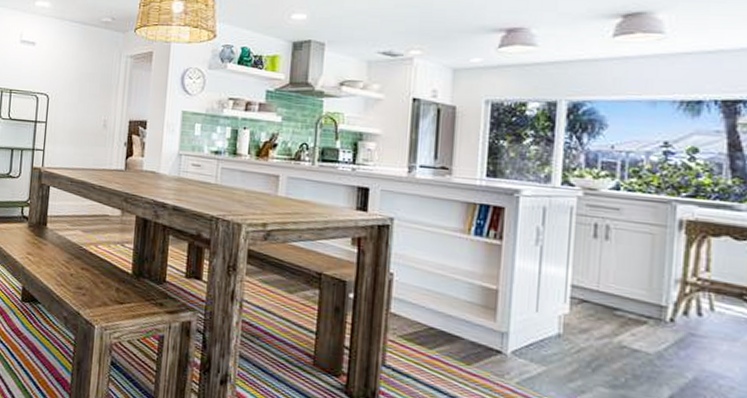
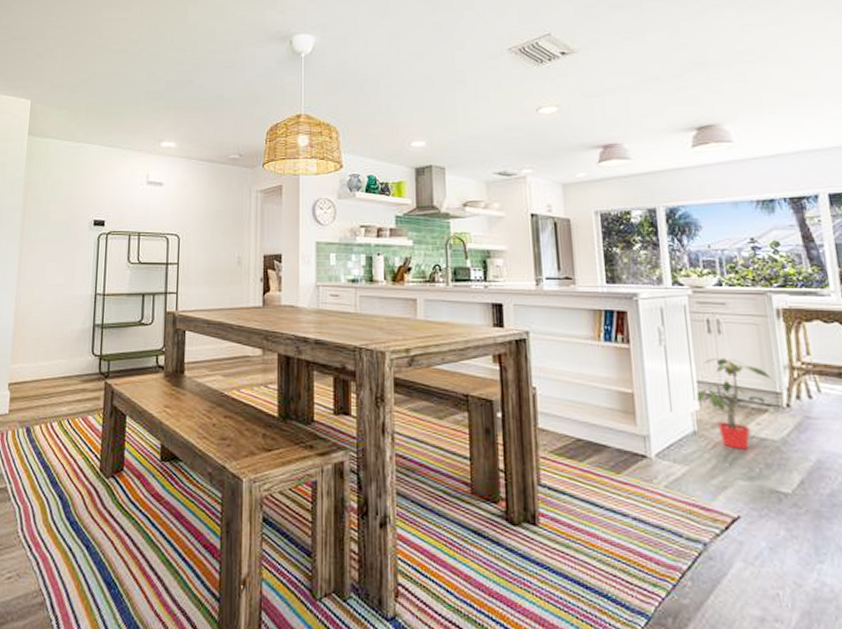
potted plant: none [565,263,662,359] -> present [693,357,780,450]

